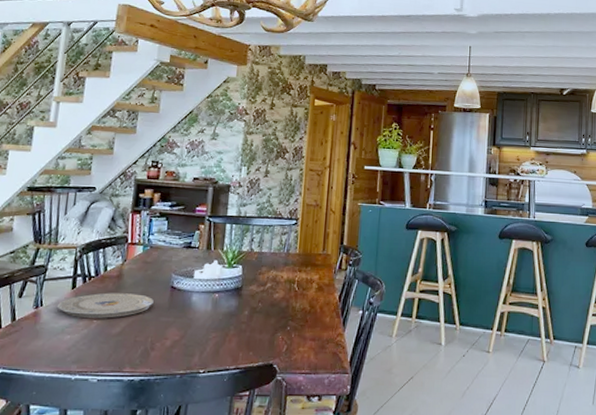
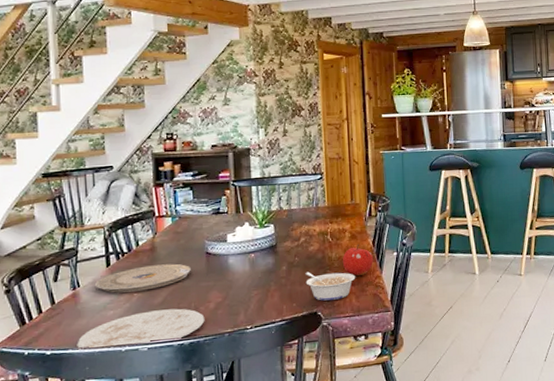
plate: none [28,340,159,375] -> present [77,308,205,350]
legume: none [265,319,317,354] -> present [305,271,356,301]
fruit: none [305,297,338,331] -> present [342,244,374,276]

